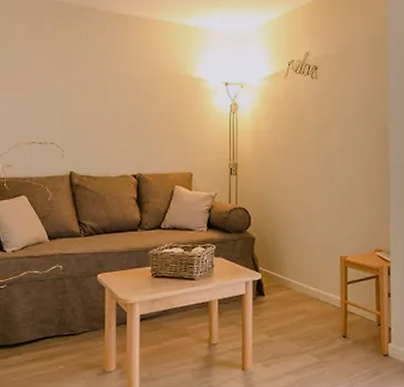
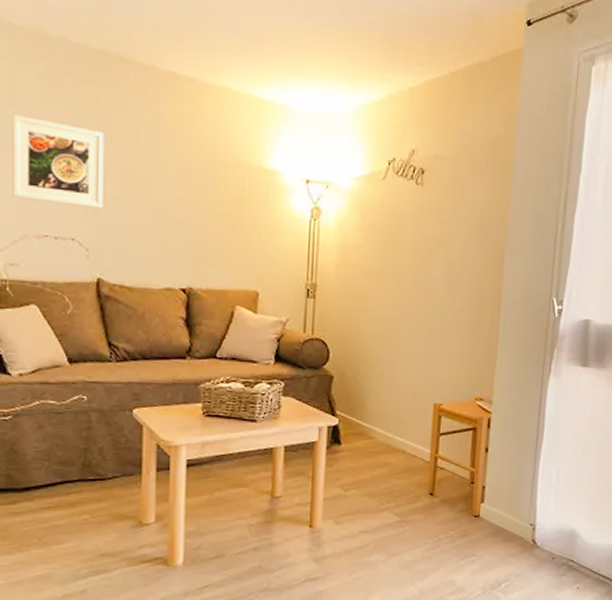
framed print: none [10,56,75,119] -> present [12,114,104,209]

